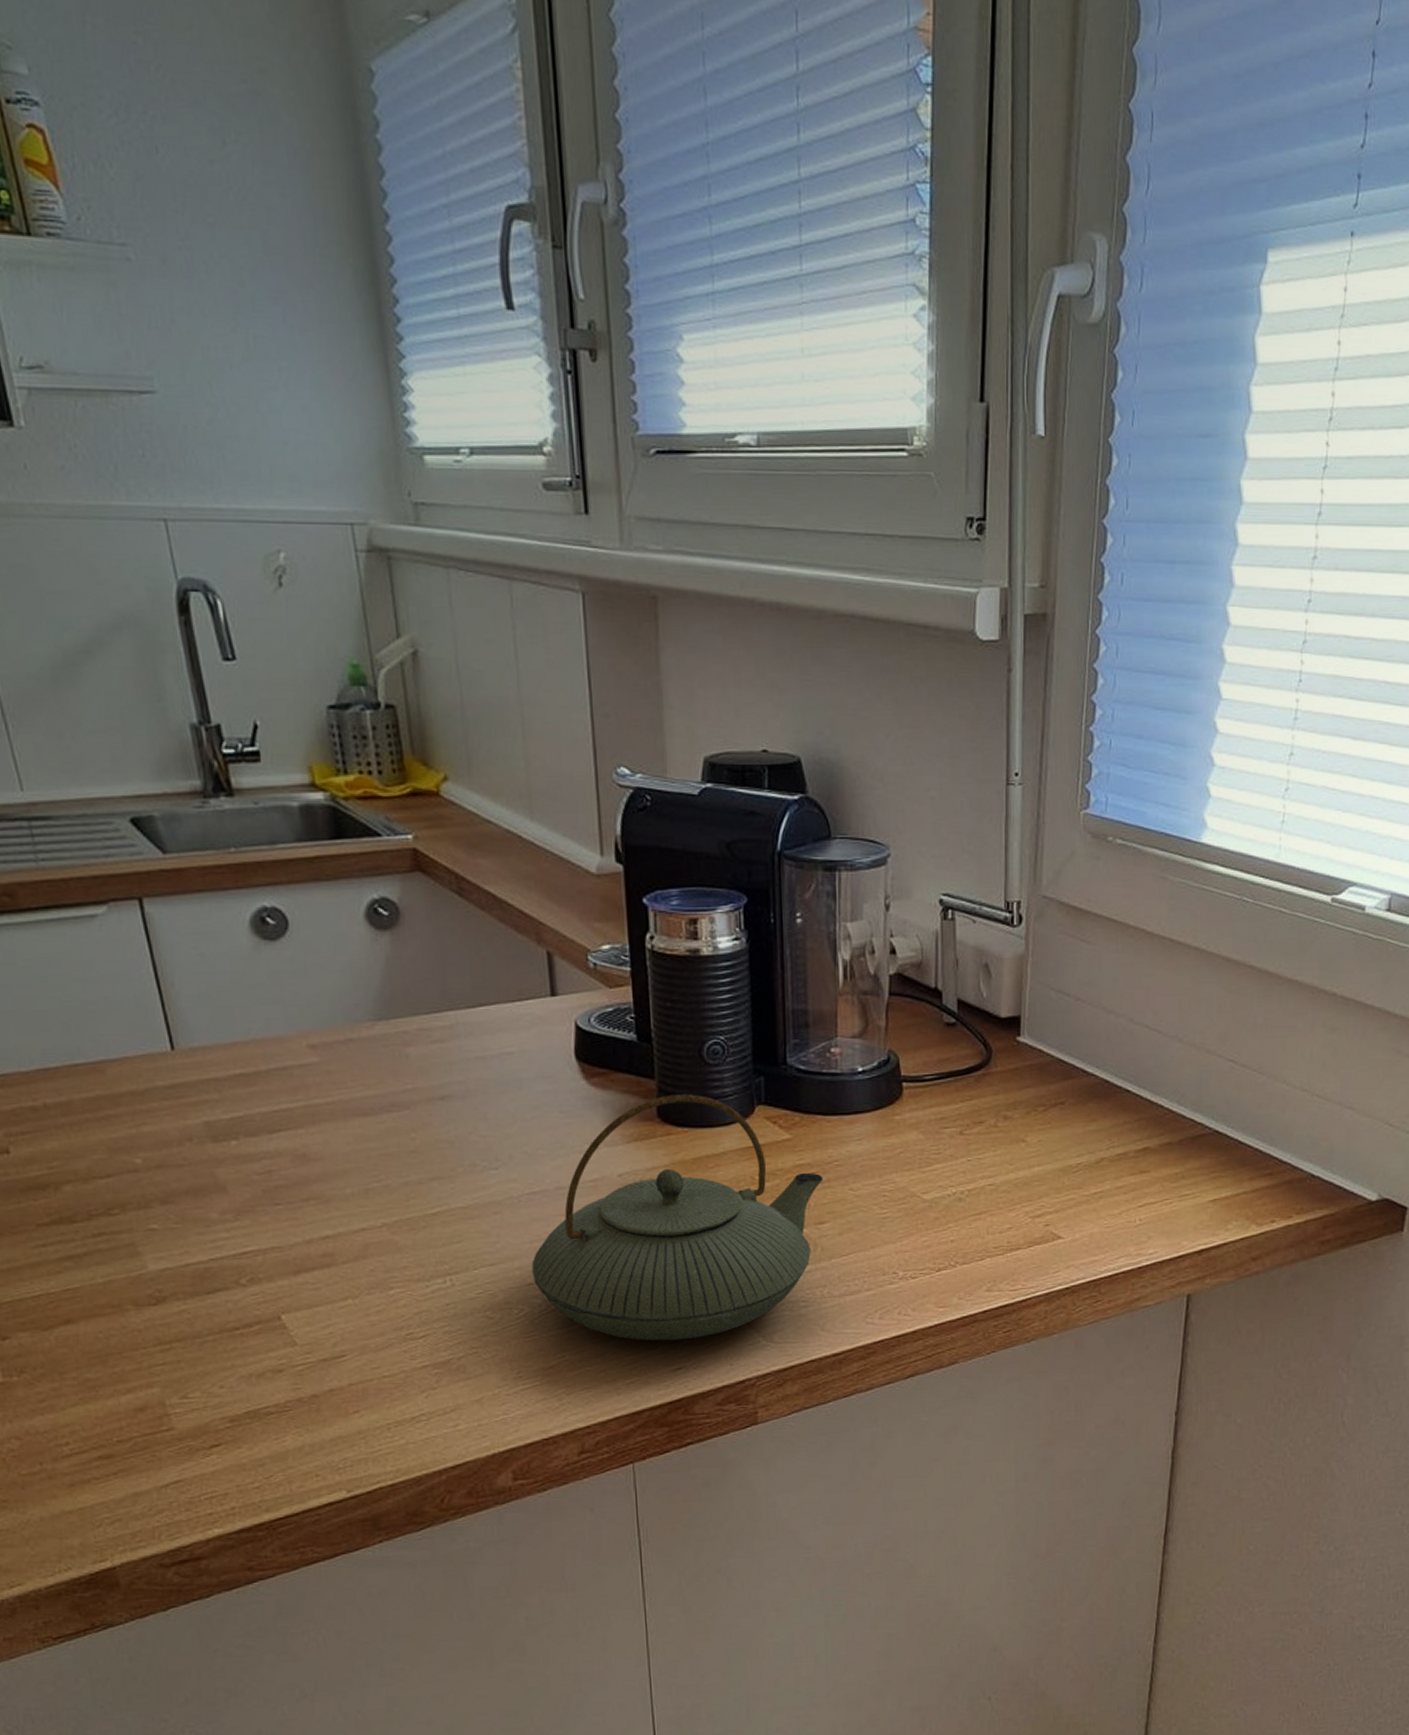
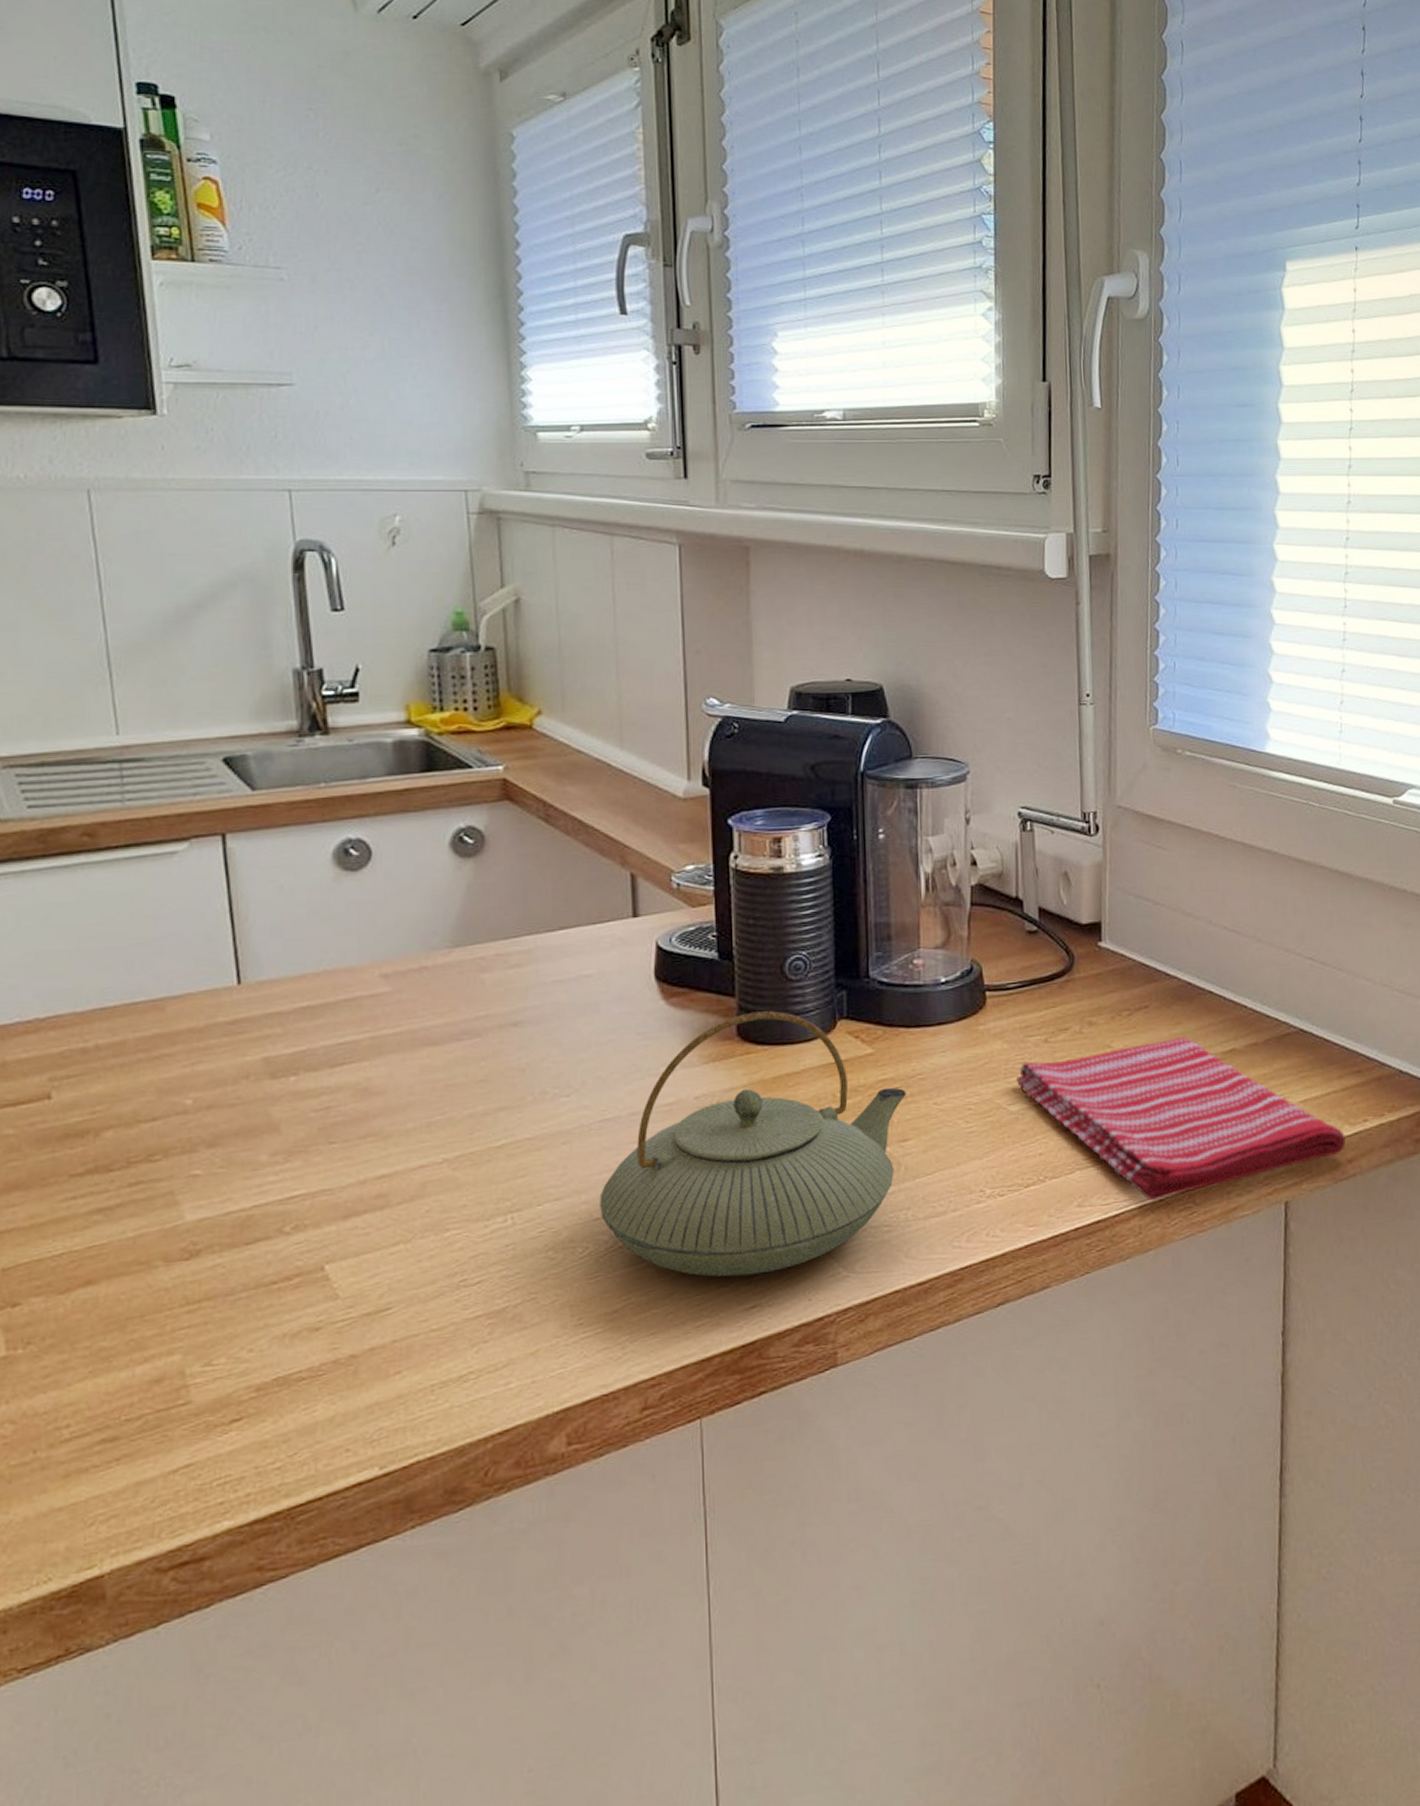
dish towel: none [931,1134,1251,1289] -> present [1017,1037,1346,1201]

